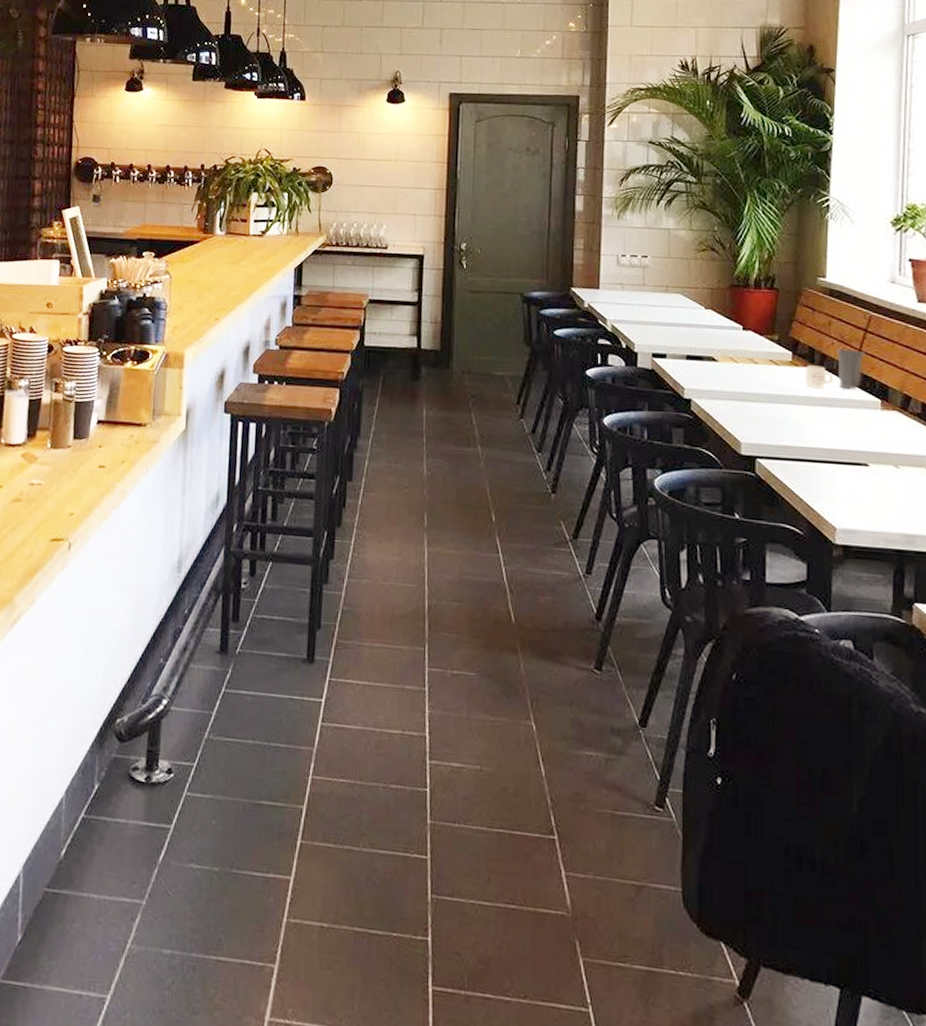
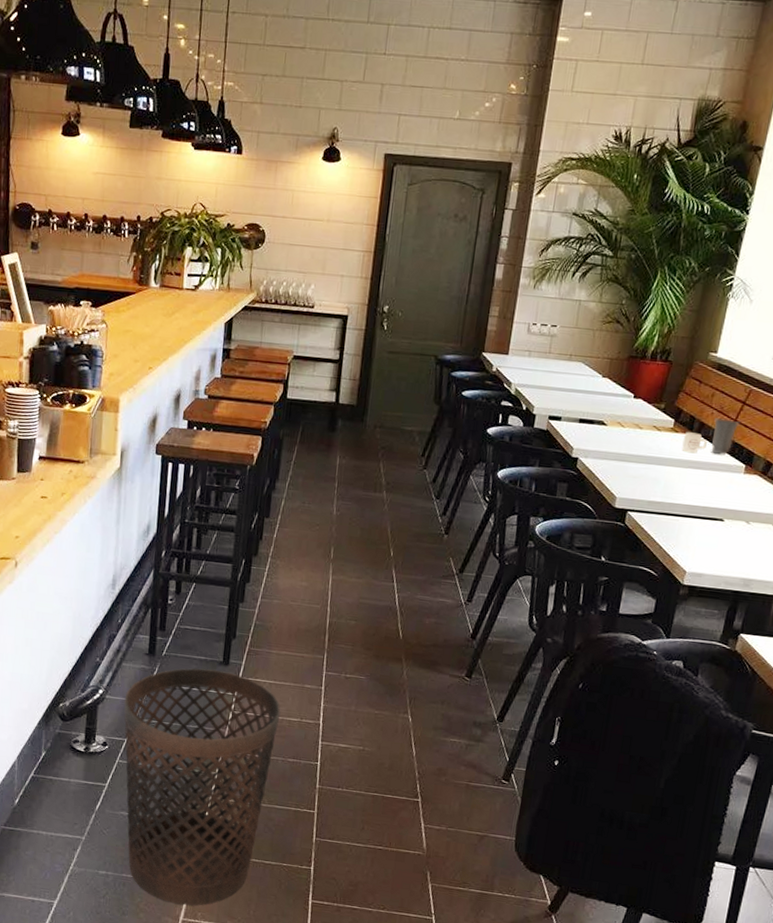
trash bin: none [192,668,378,998] -> present [124,668,281,905]

